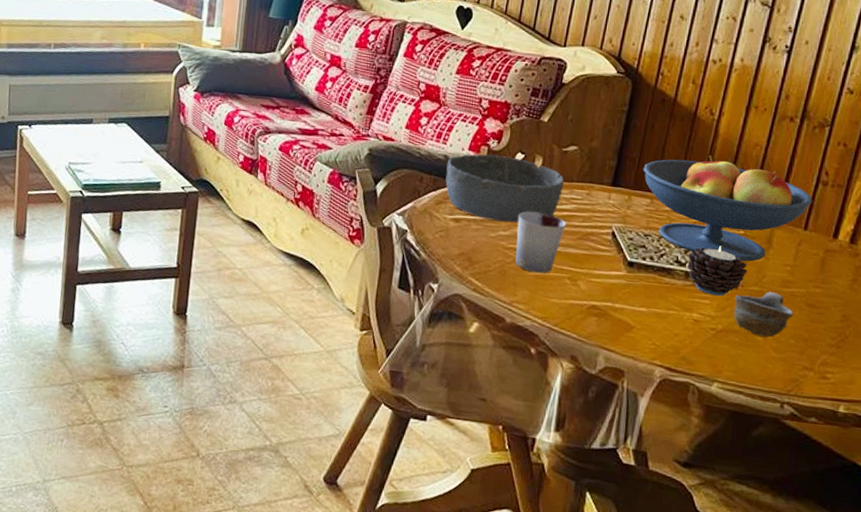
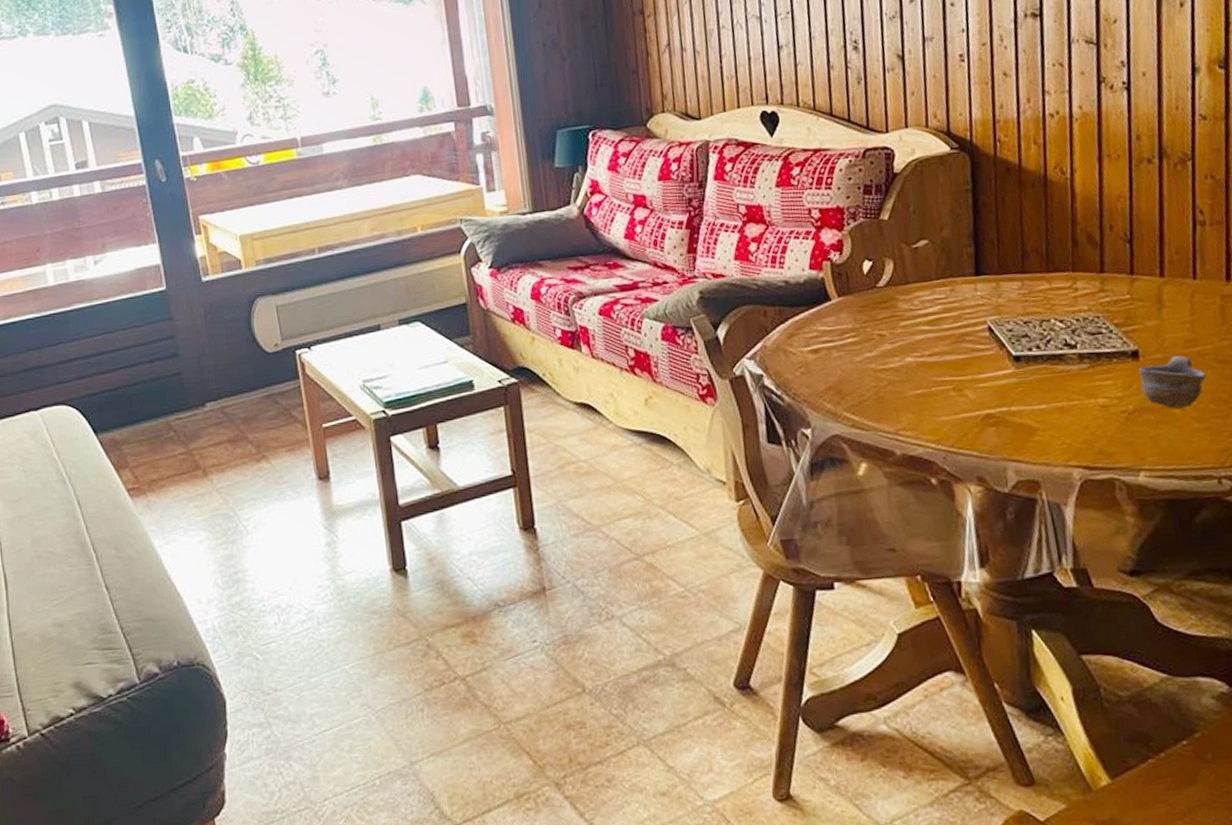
bowl: present [445,154,565,223] -> none [789,267,924,344]
cup: present [515,211,566,273] -> none [881,322,936,392]
fruit bowl: present [643,154,813,262] -> none [1004,218,1195,330]
candle: present [687,245,747,297] -> none [1076,316,1145,374]

